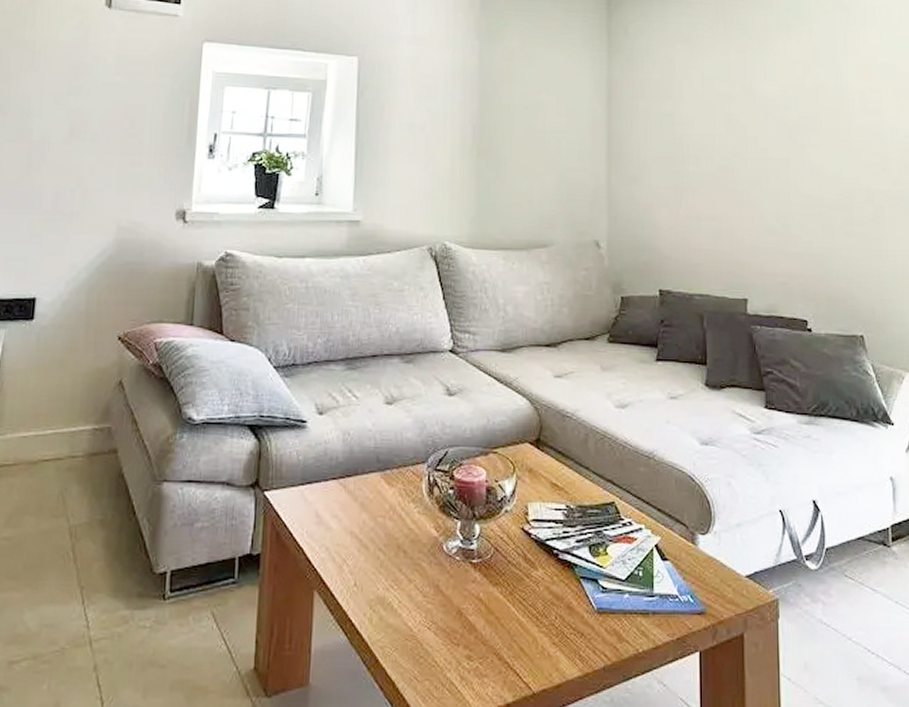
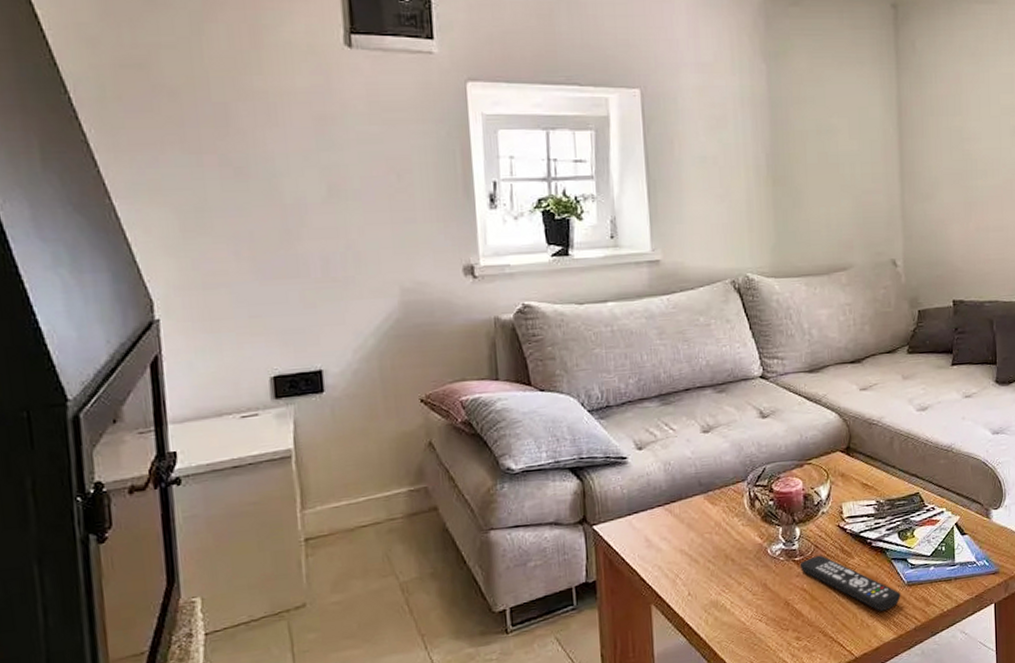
remote control: none [477,560,589,639] -> present [799,555,901,611]

